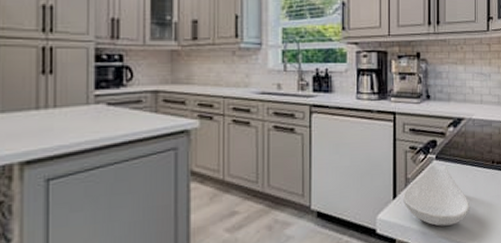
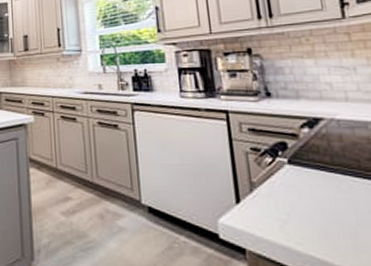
spoon rest: present [402,164,469,227] -> none [247,169,349,244]

